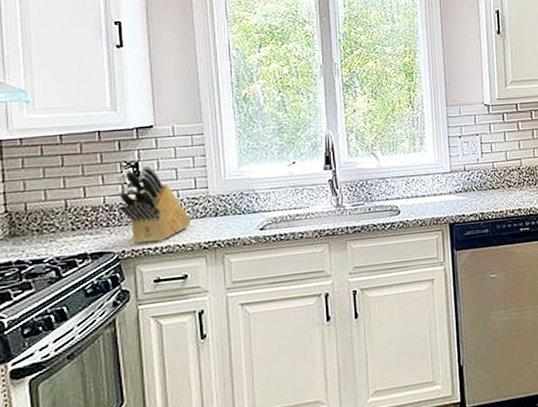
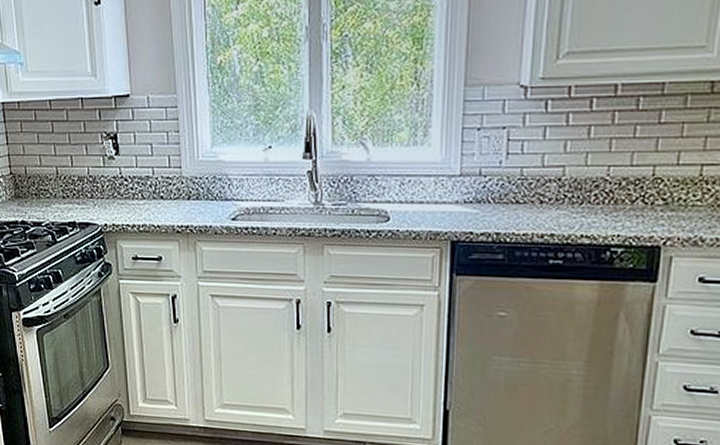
knife block: present [118,165,192,244] -> none [100,138,166,219]

